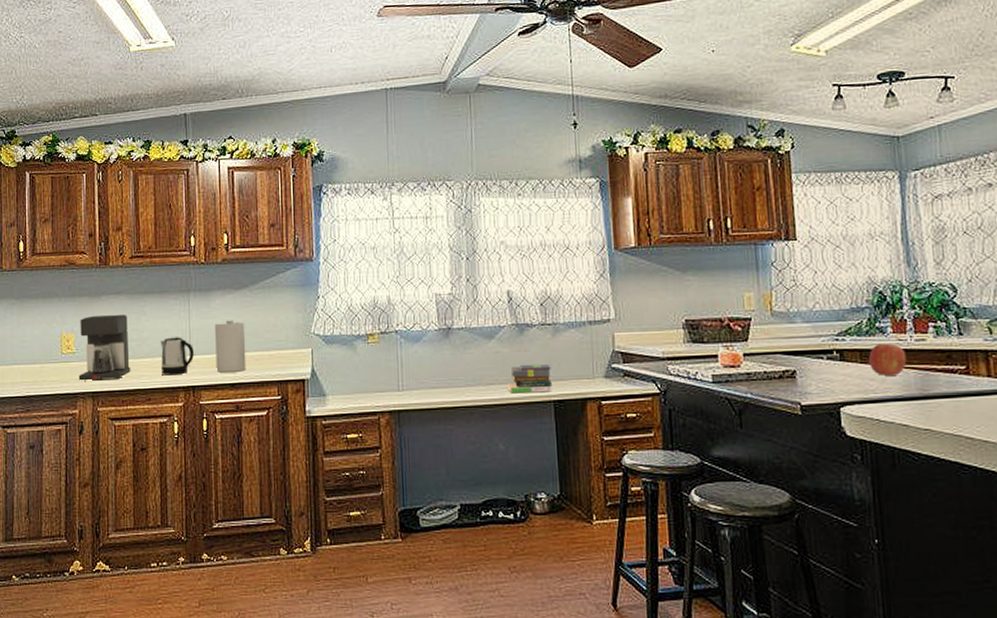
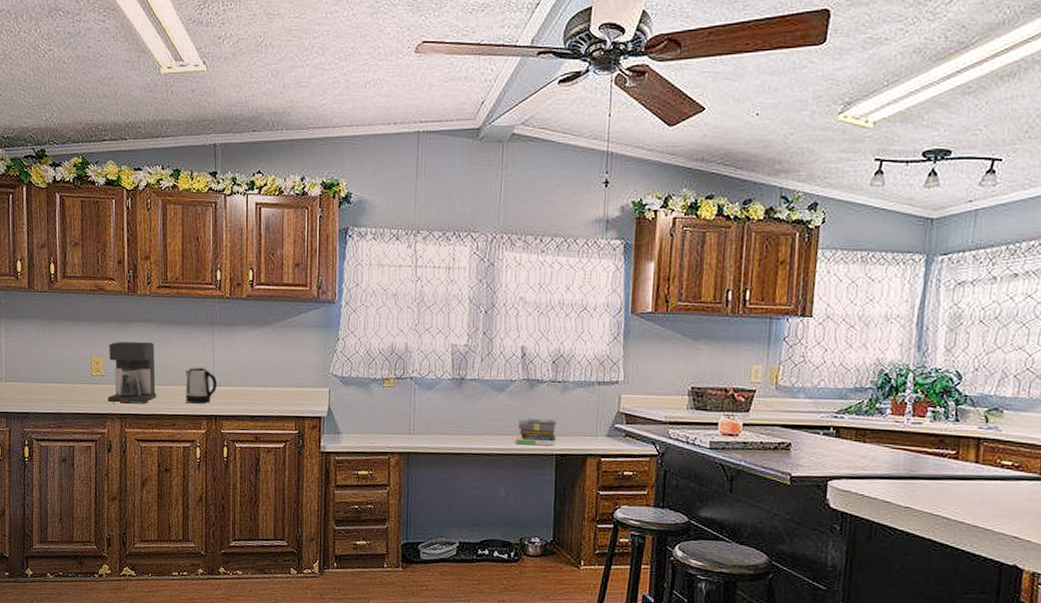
paper towel holder: present [215,320,246,372] -> none [238,355,267,405]
fruit: present [869,343,907,376] -> none [863,423,901,455]

